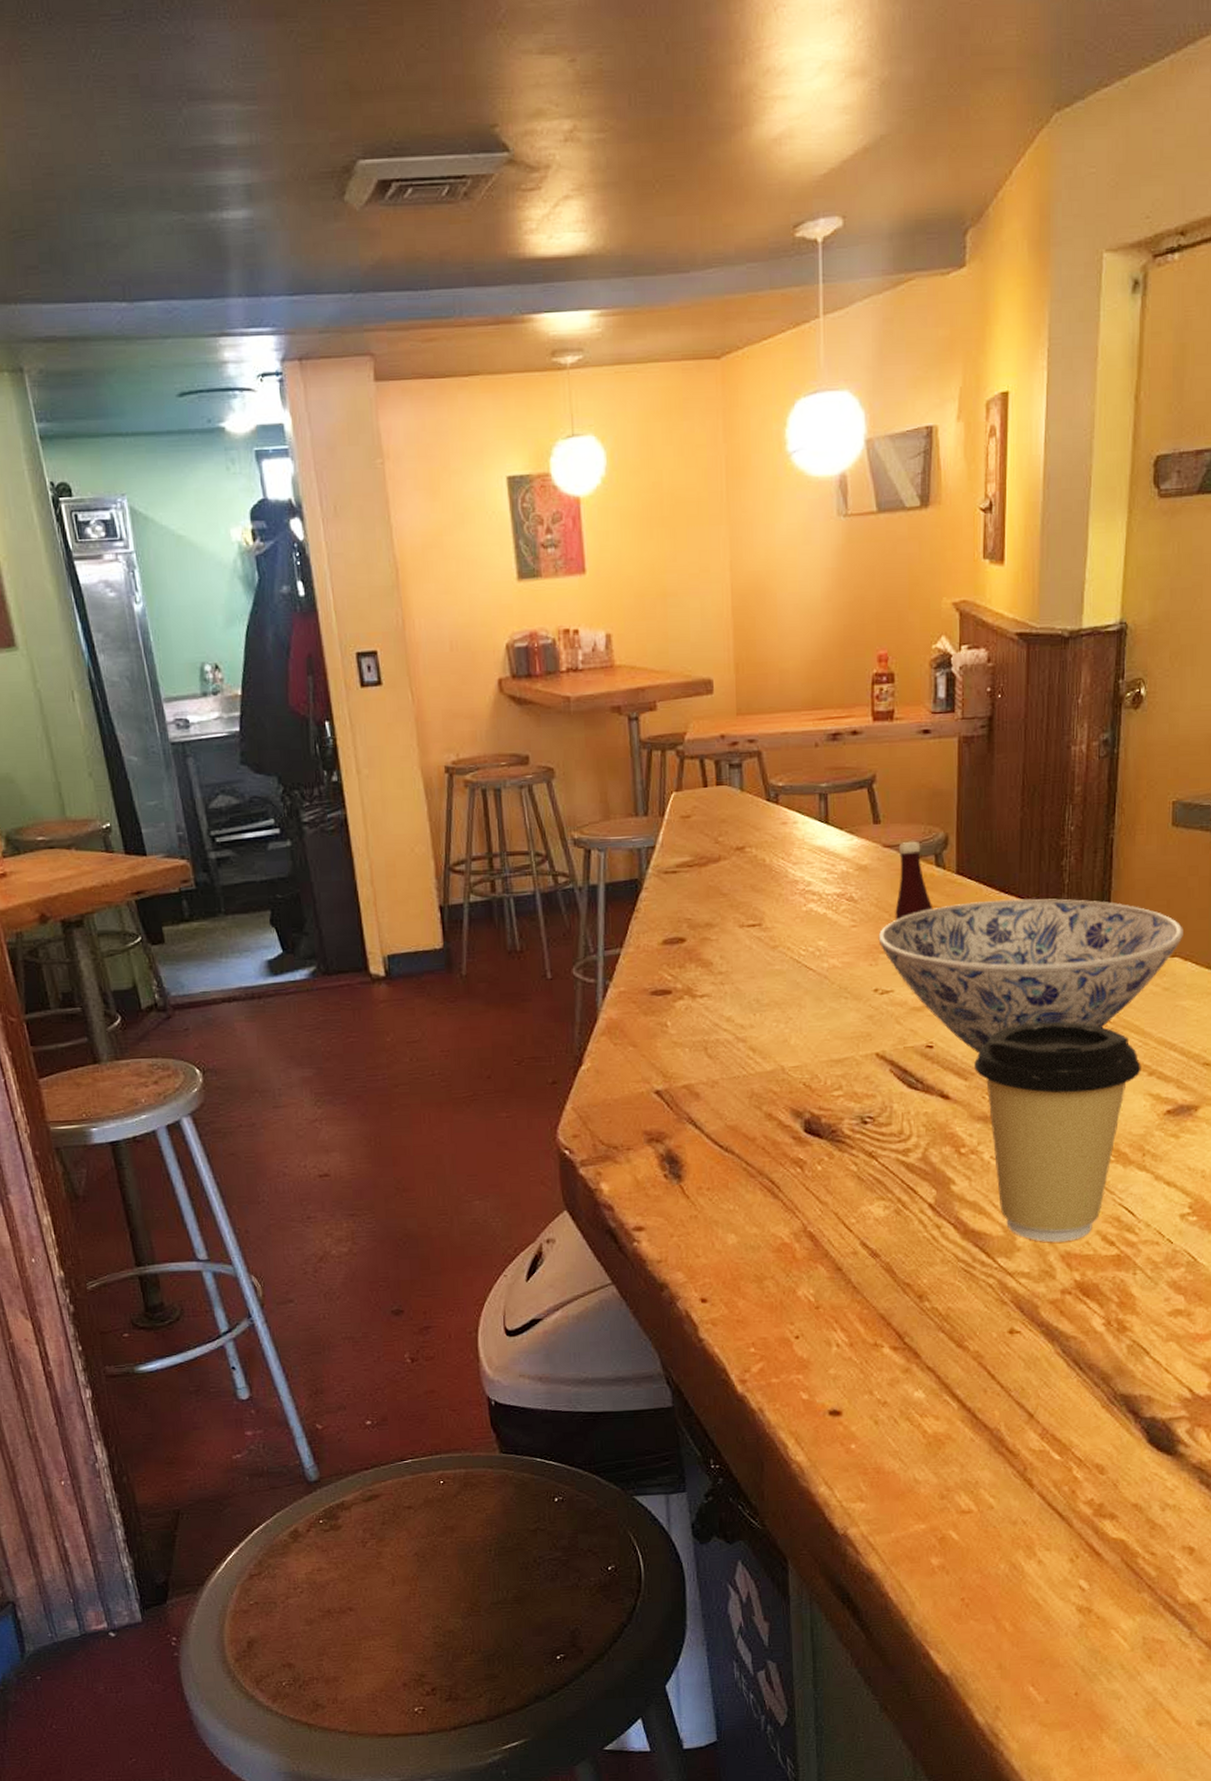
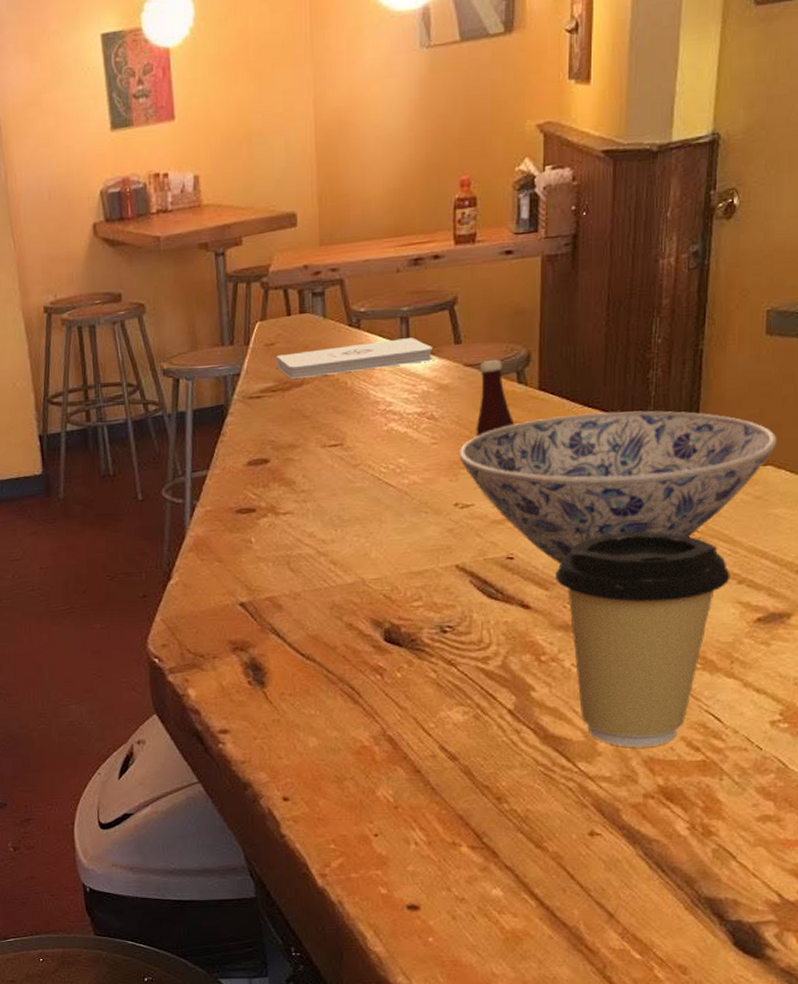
notepad: none [692,815,851,854] -> present [276,338,432,379]

